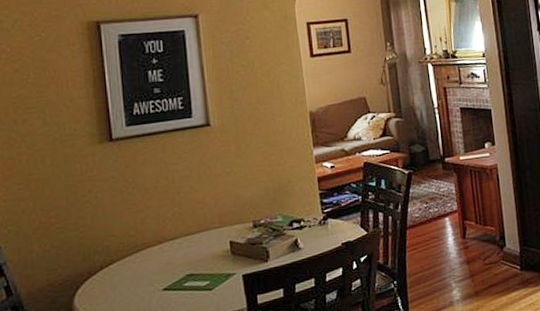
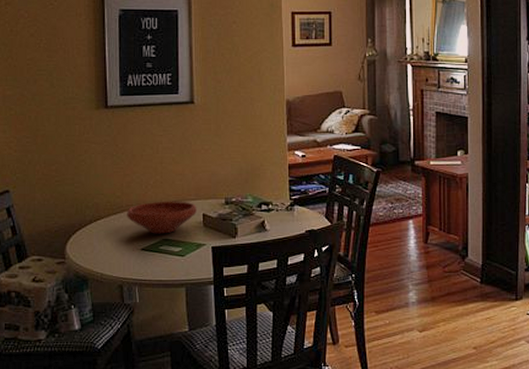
bowl: none [143,230,223,271] -> present [127,201,197,234]

